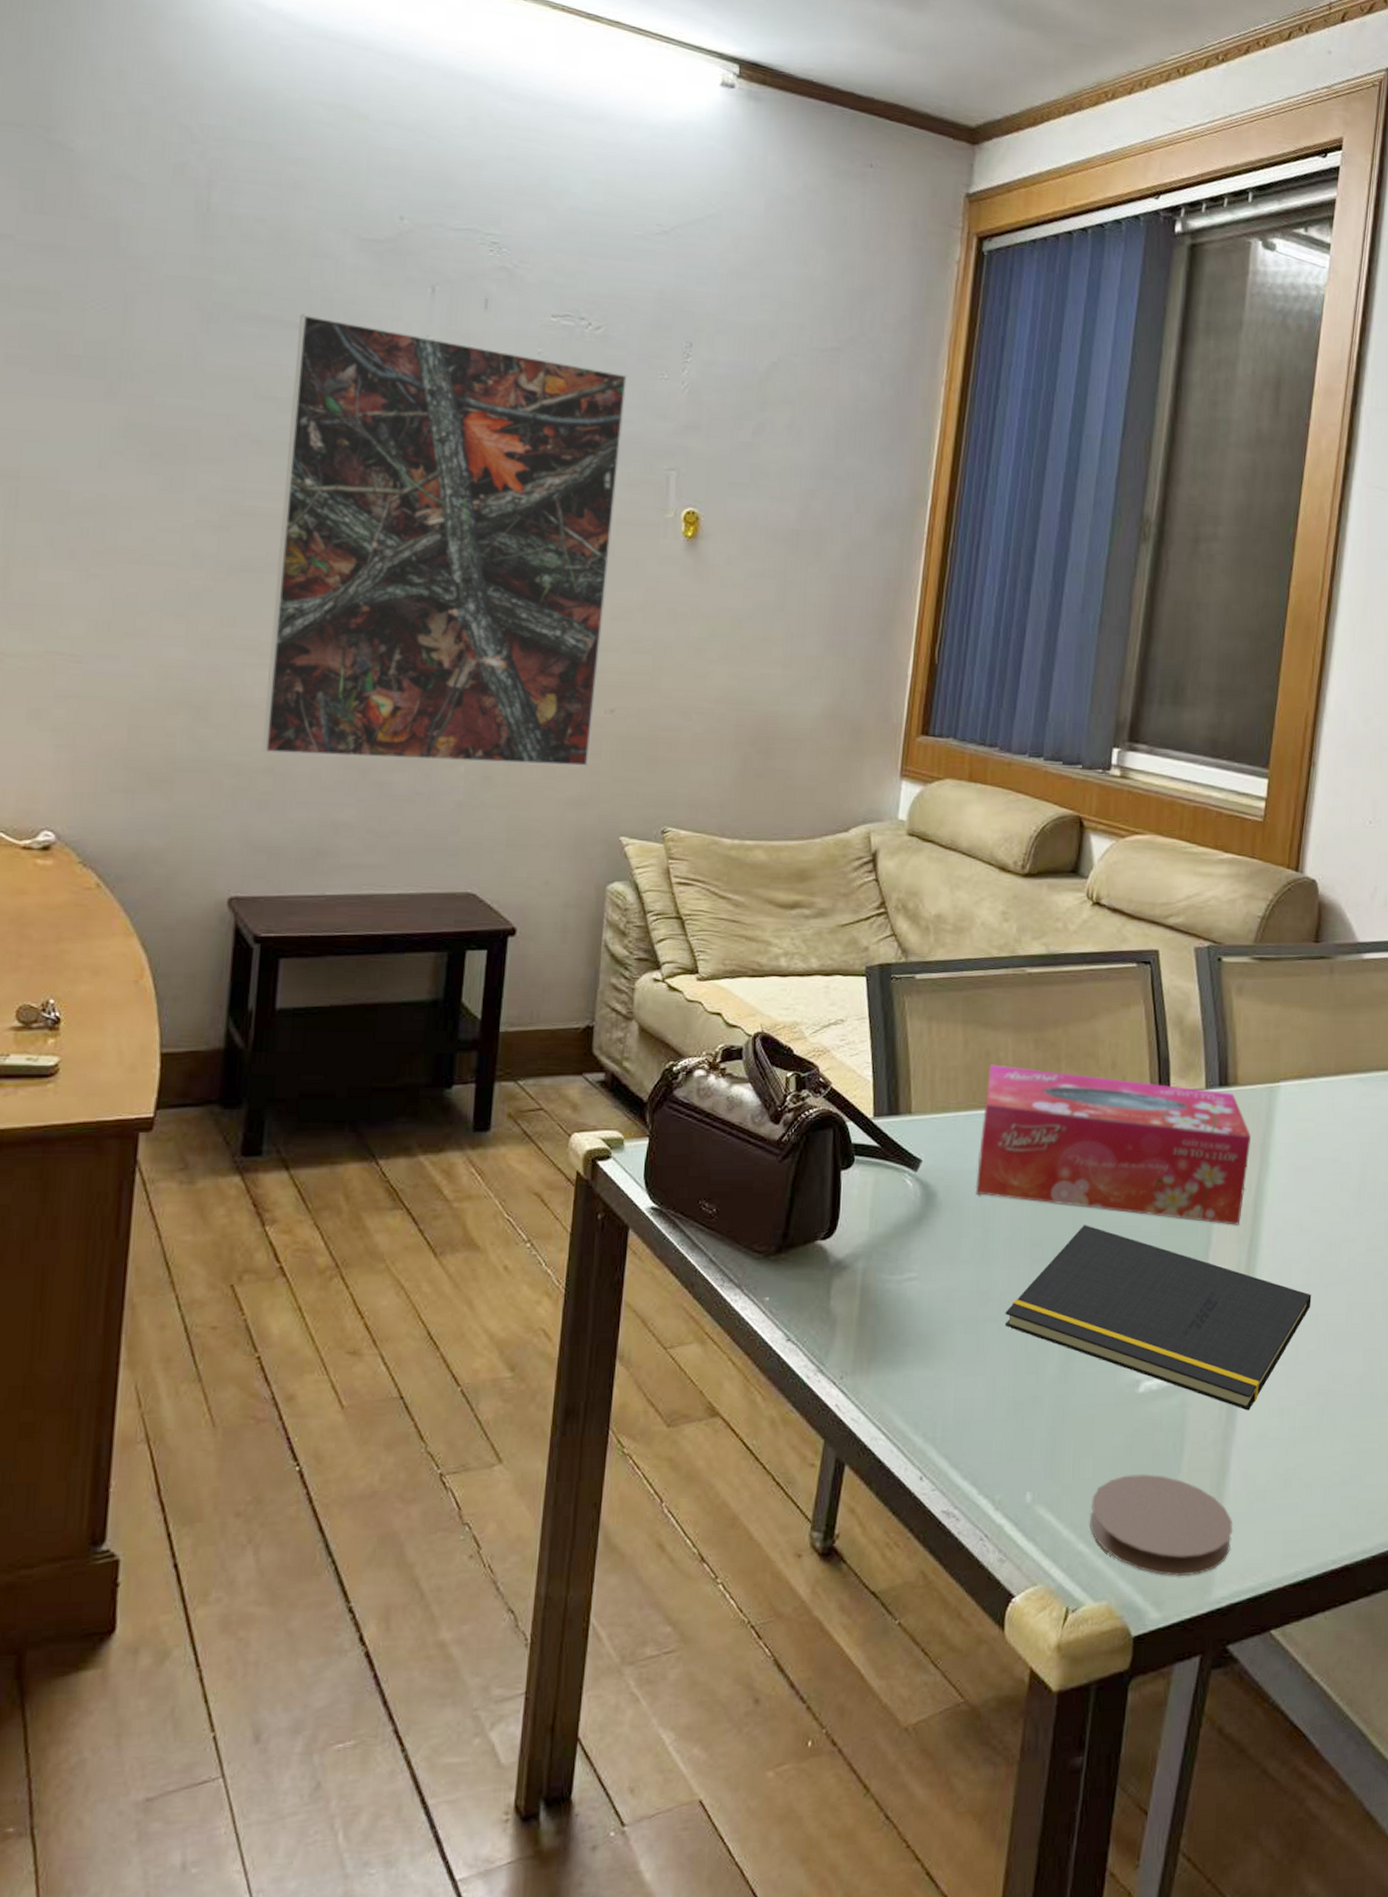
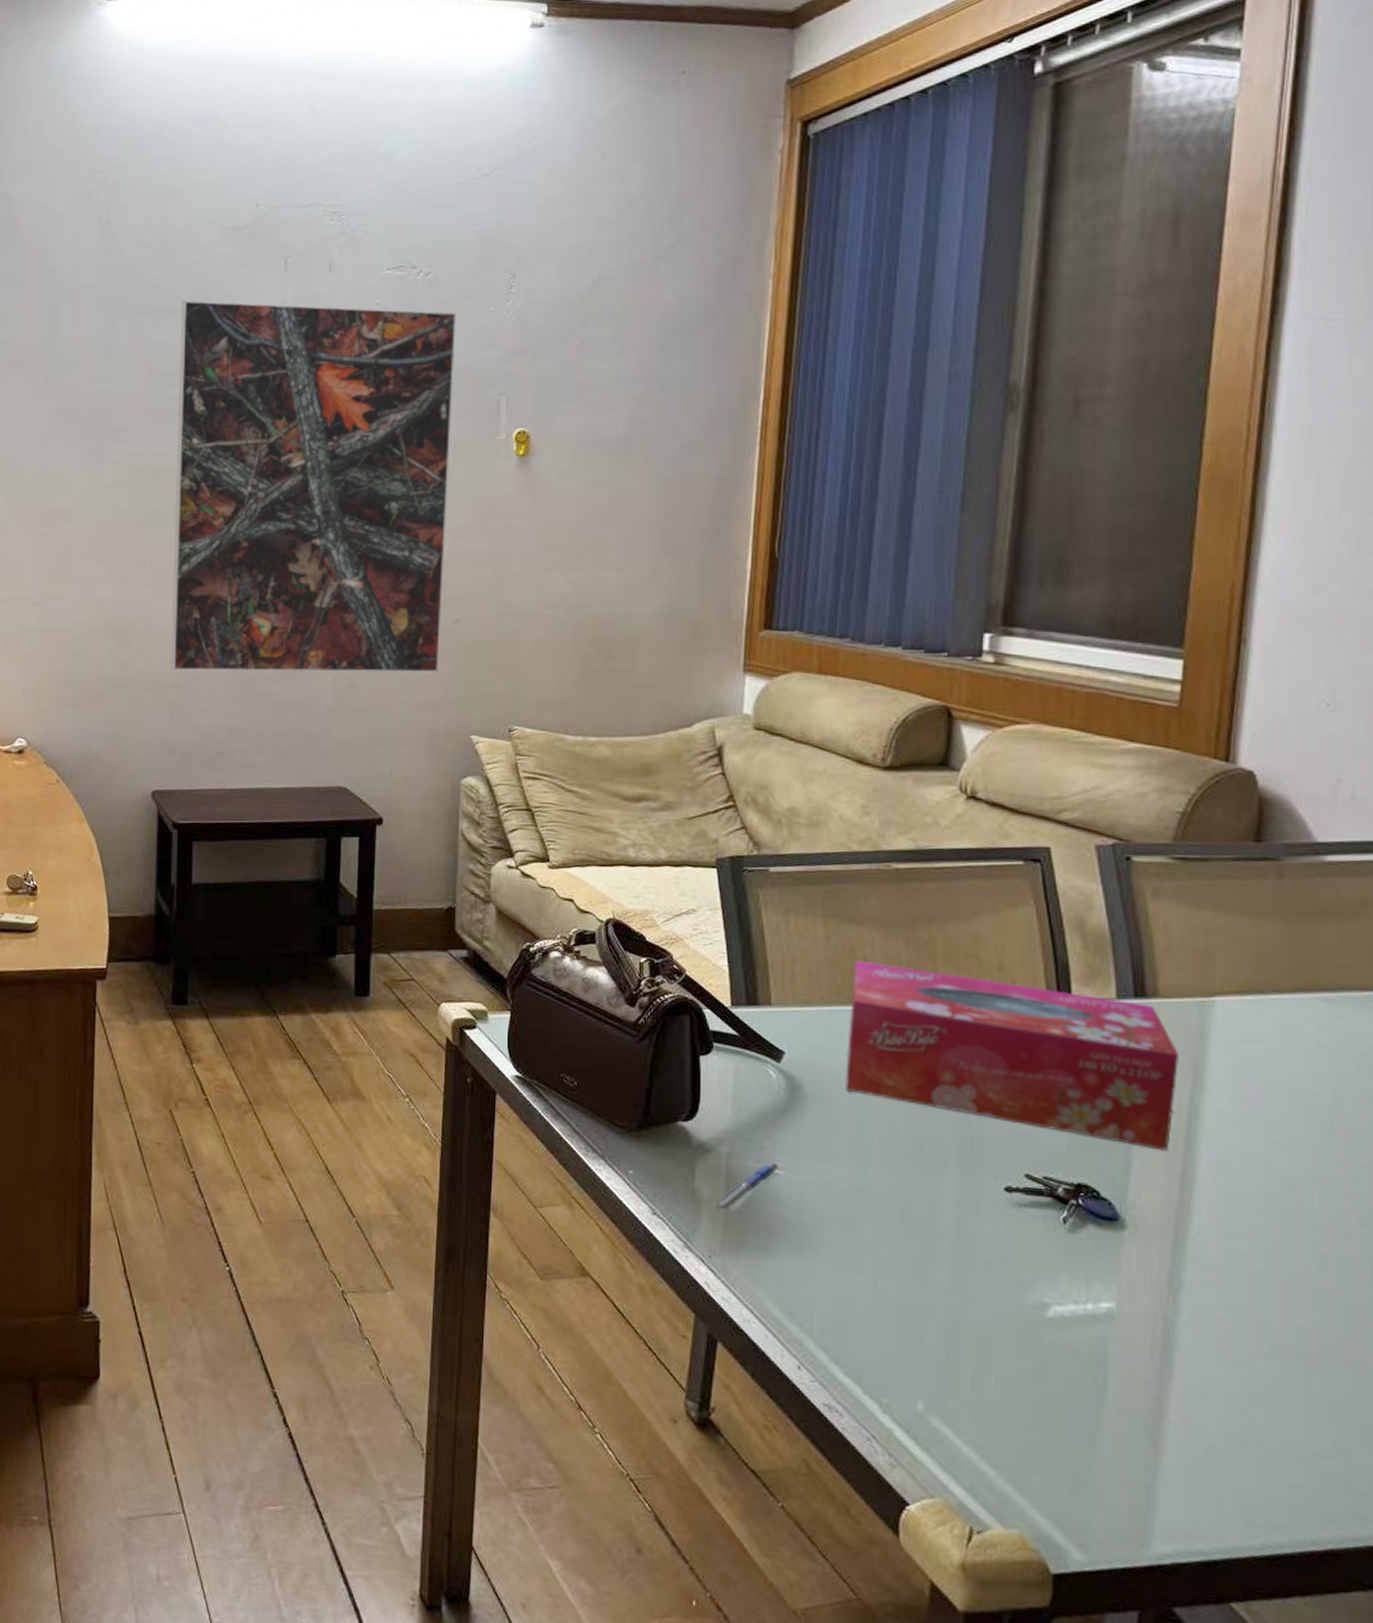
pen: none [844,1273,914,1329] -> present [710,1162,782,1212]
notepad: present [1004,1225,1312,1411] -> none [884,1133,1269,1356]
coaster: present [1089,1474,1233,1577] -> none [993,1401,1175,1524]

